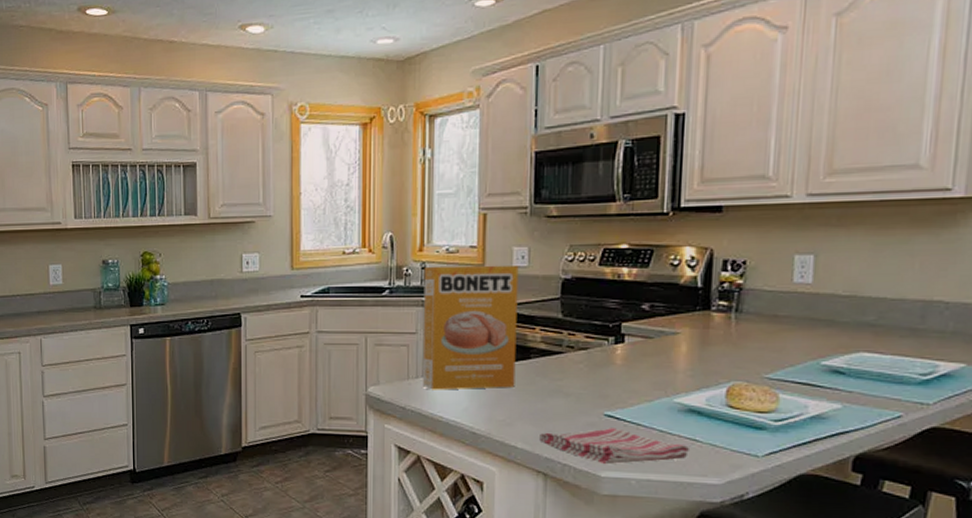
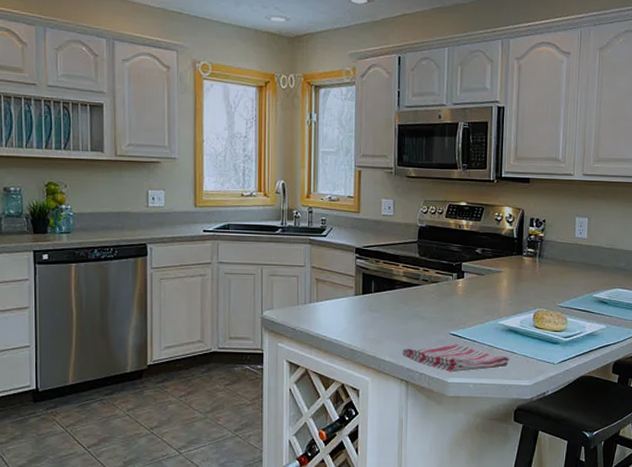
box: present [422,265,519,390] -> none [309,211,386,314]

